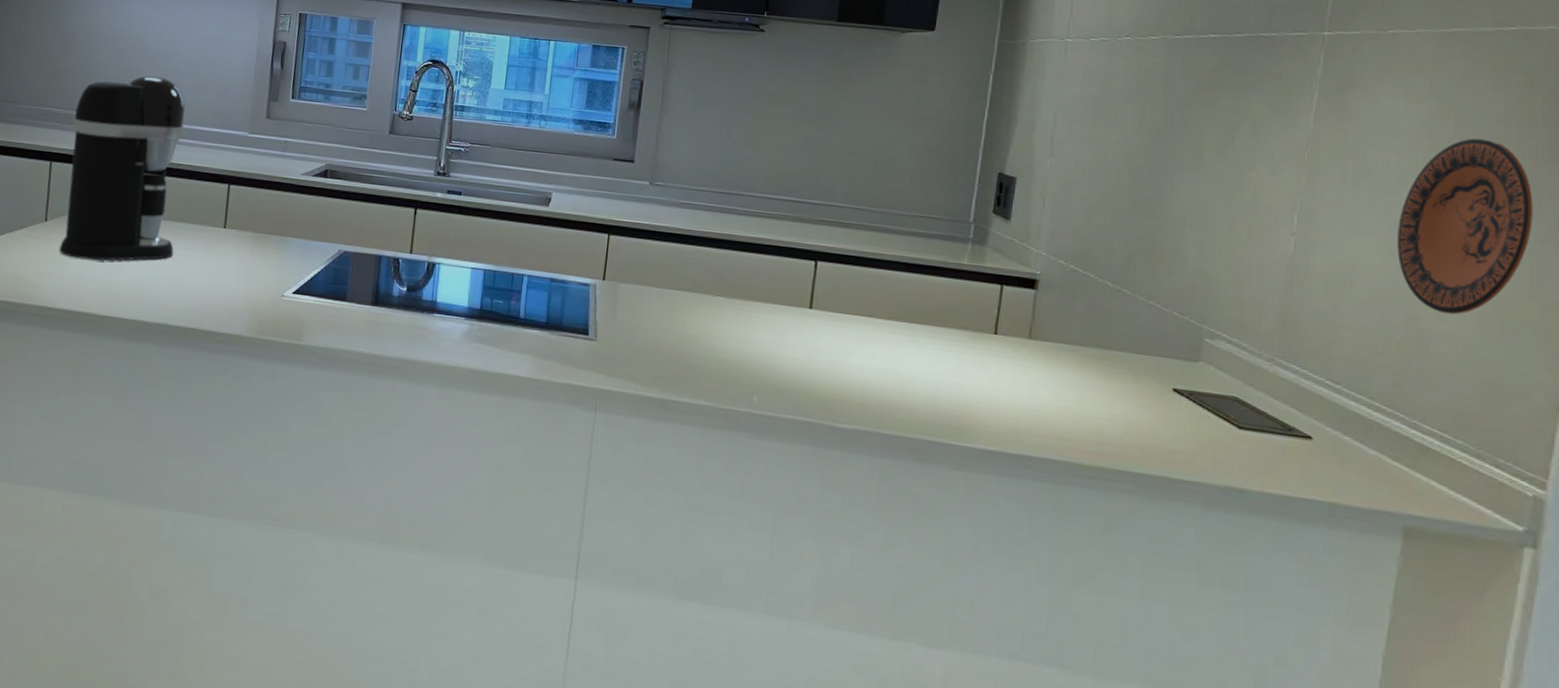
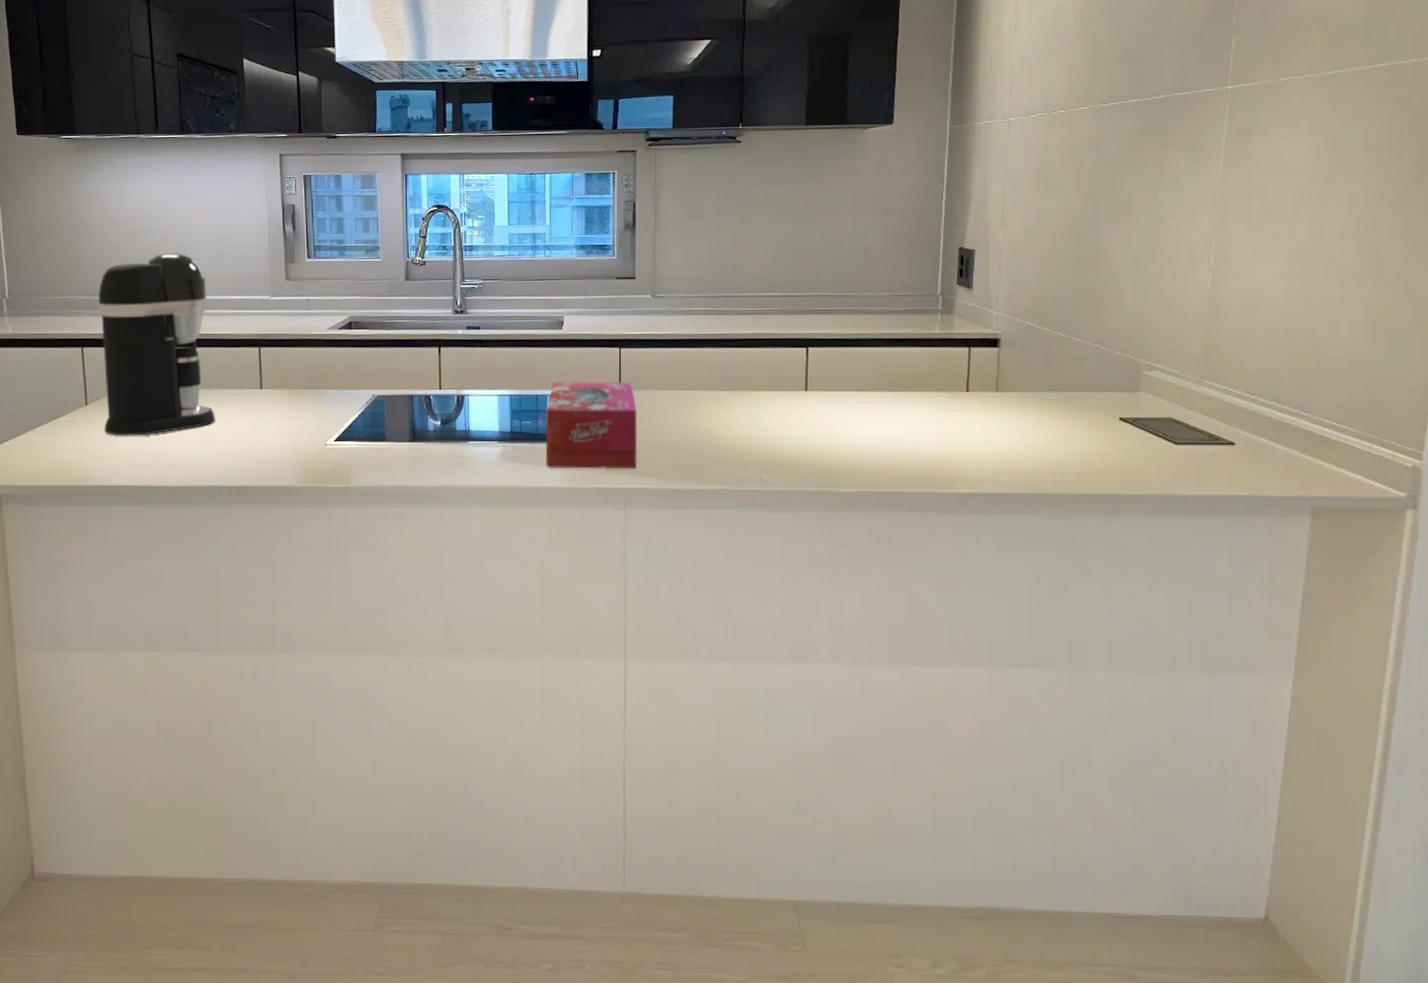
tissue box: none [513,262,620,369] -> present [545,381,637,469]
decorative plate: present [1397,138,1533,315] -> none [1296,166,1405,323]

